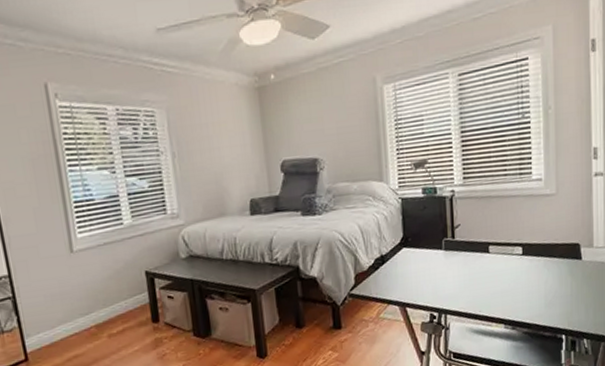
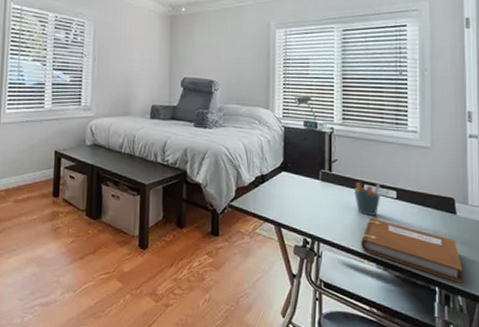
pen holder: none [479,243,506,278] -> present [354,182,380,216]
notebook: none [488,279,589,327] -> present [361,218,463,284]

